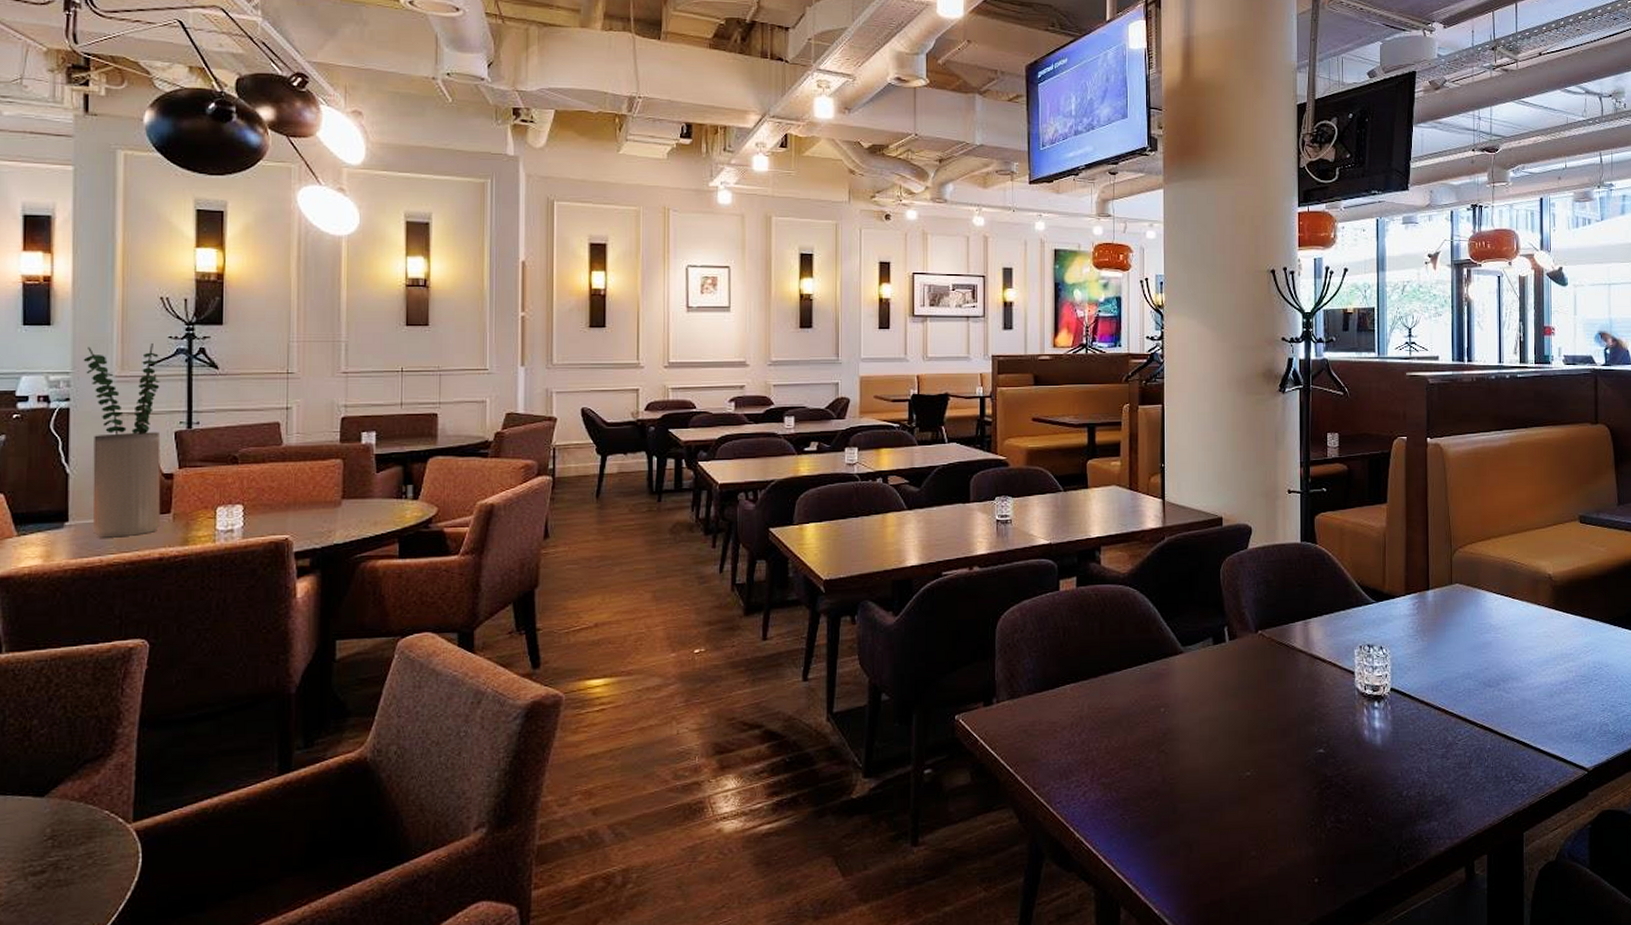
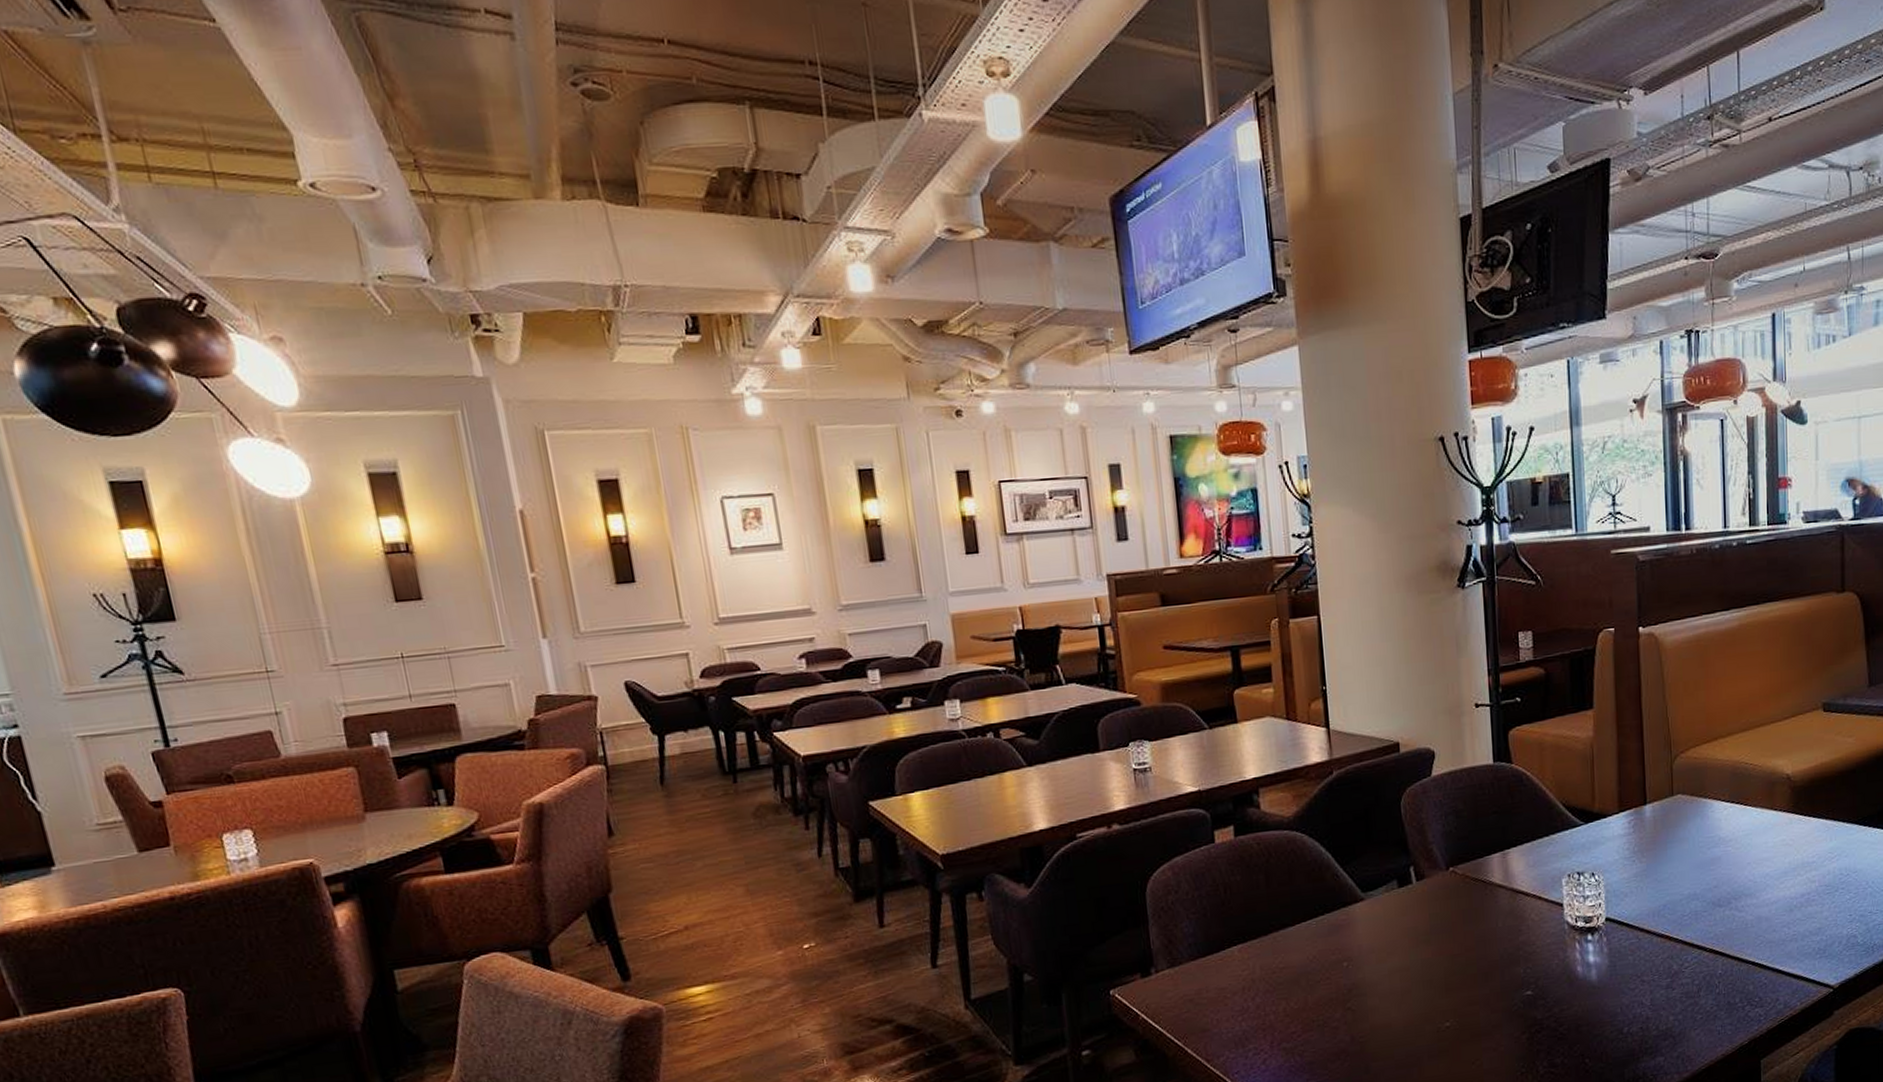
vase: present [83,344,161,538] -> none [20,651,163,881]

